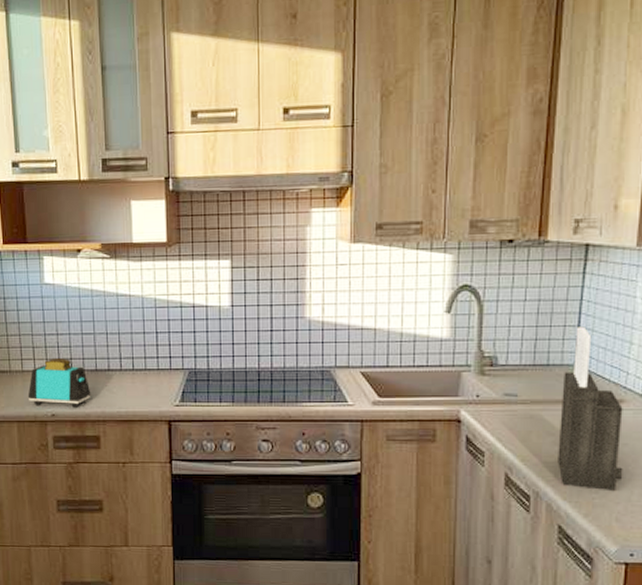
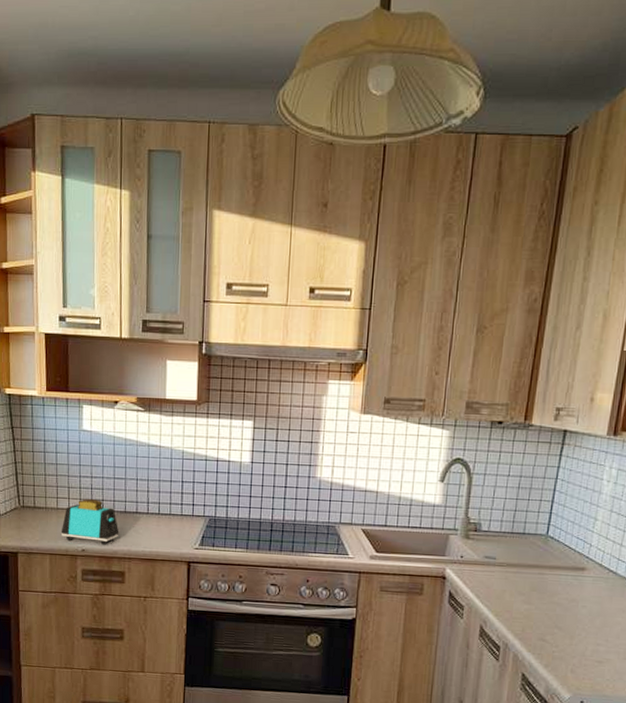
knife block: present [558,326,623,490] -> none [525,502,585,646]

